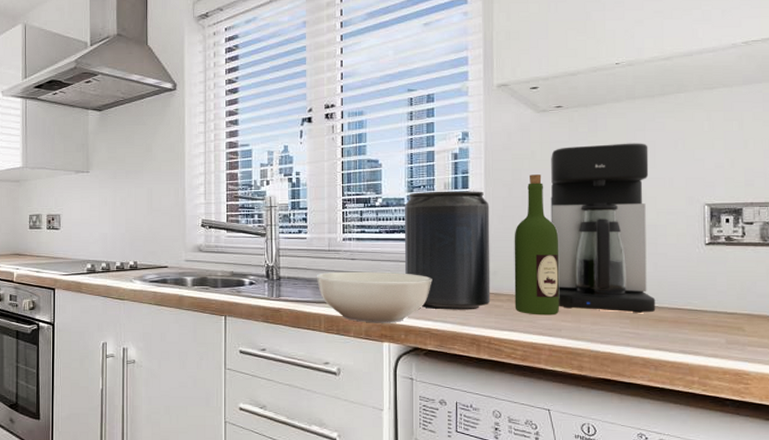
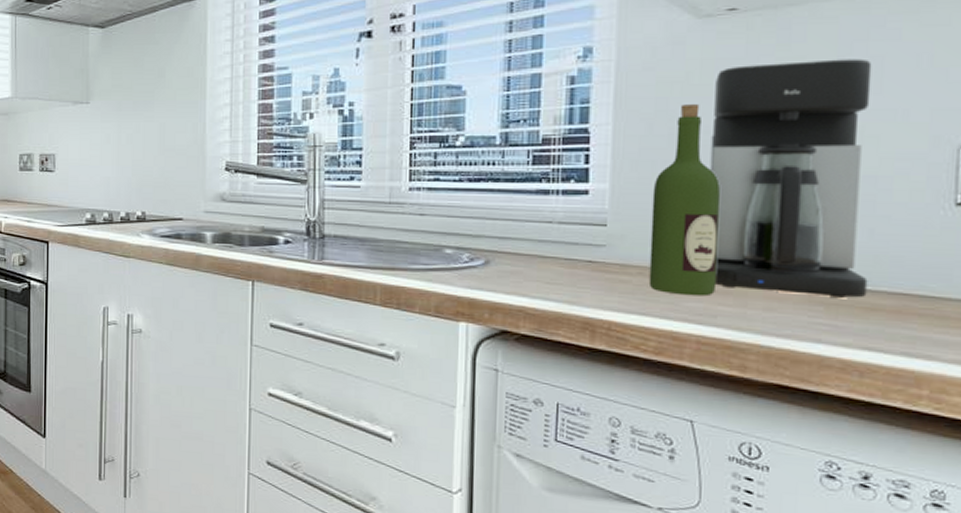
bowl: present [316,271,432,323] -> none [371,230,531,298]
soda can: present [404,191,491,310] -> none [492,127,619,285]

